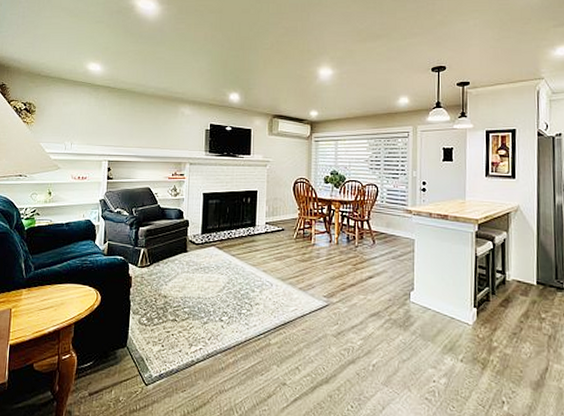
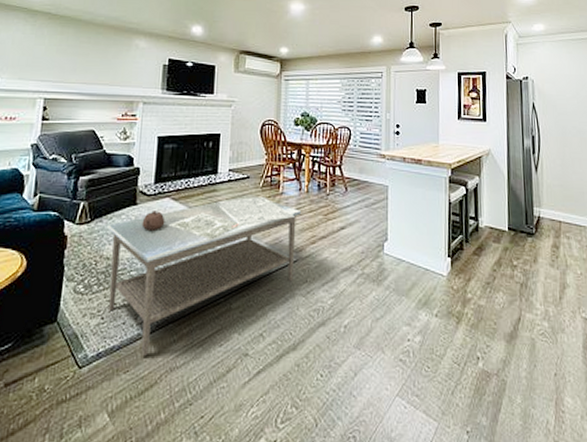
coffee table: none [164,245,332,380] -> present [107,194,302,357]

